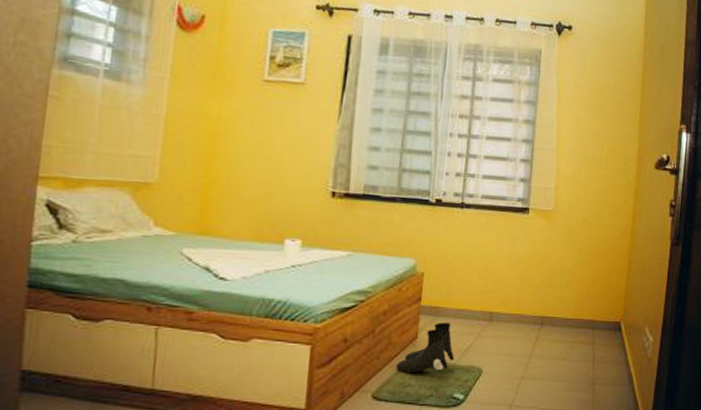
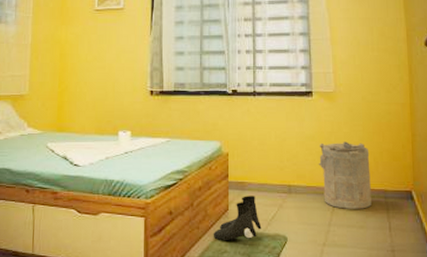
laundry hamper: none [526,266,583,340] -> present [318,141,372,209]

